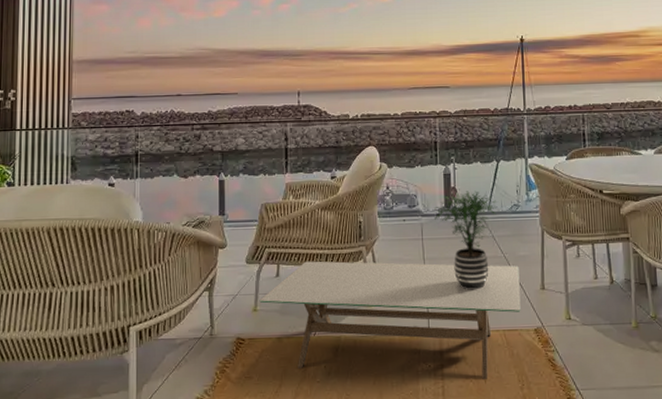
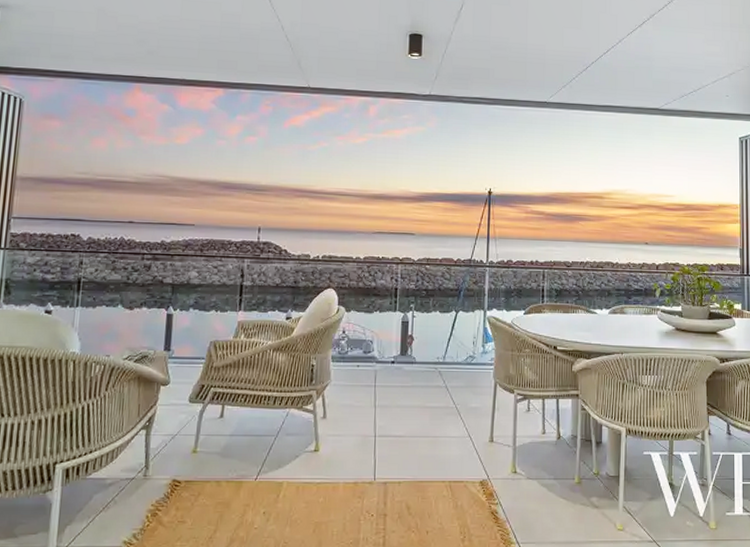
coffee table: present [259,261,521,379] -> none [200,403,470,530]
potted plant: present [434,191,497,290] -> none [388,340,453,440]

